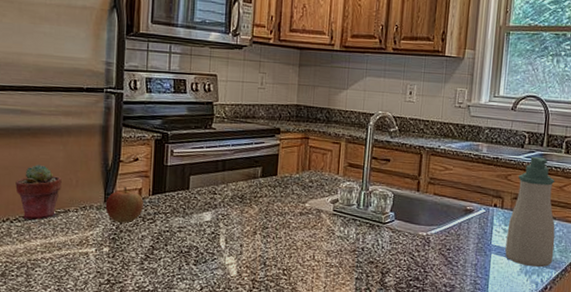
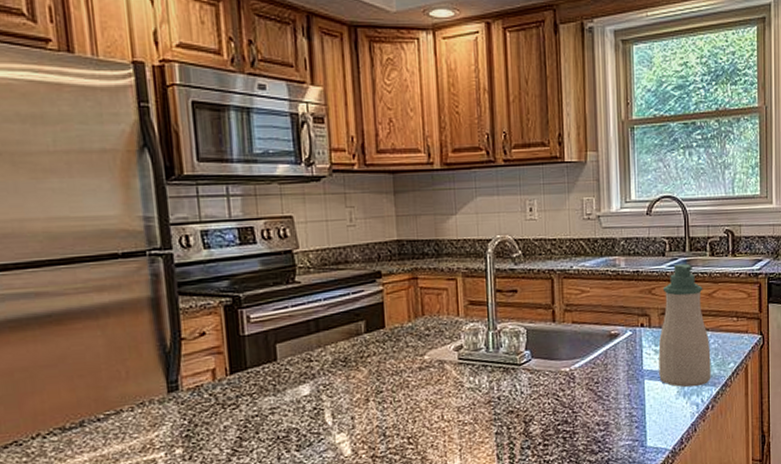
potted succulent: present [15,165,62,220] -> none [42,359,107,431]
apple: present [105,187,144,223] -> none [169,370,221,416]

